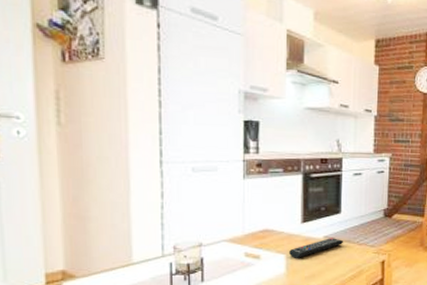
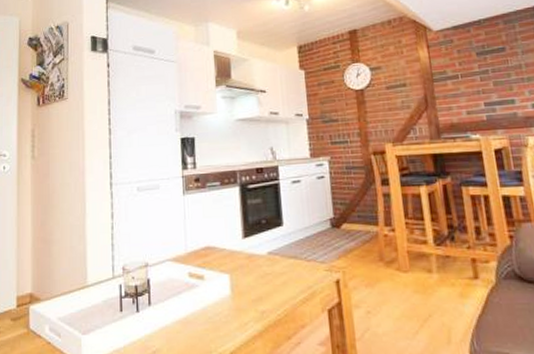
remote control: present [289,238,344,258] -> none [233,254,290,278]

